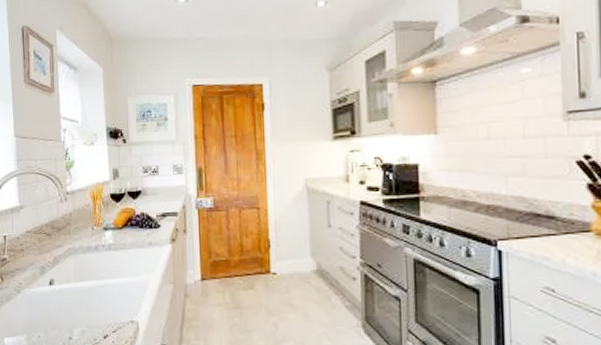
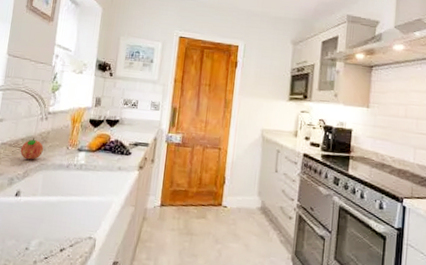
fruit: none [45,222,68,246] -> present [20,137,44,160]

